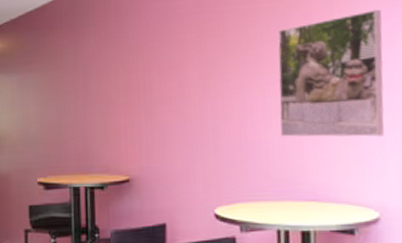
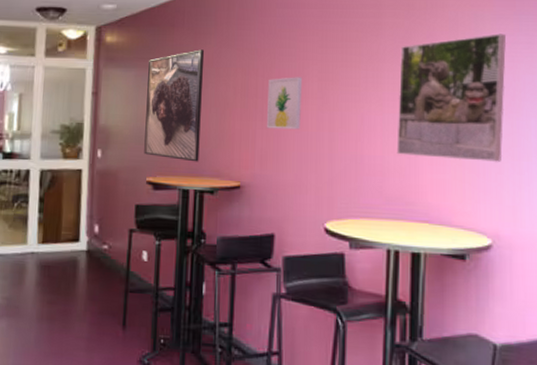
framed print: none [31,49,87,160] -> present [144,49,205,162]
wall art: none [149,68,184,122] -> present [266,77,303,130]

